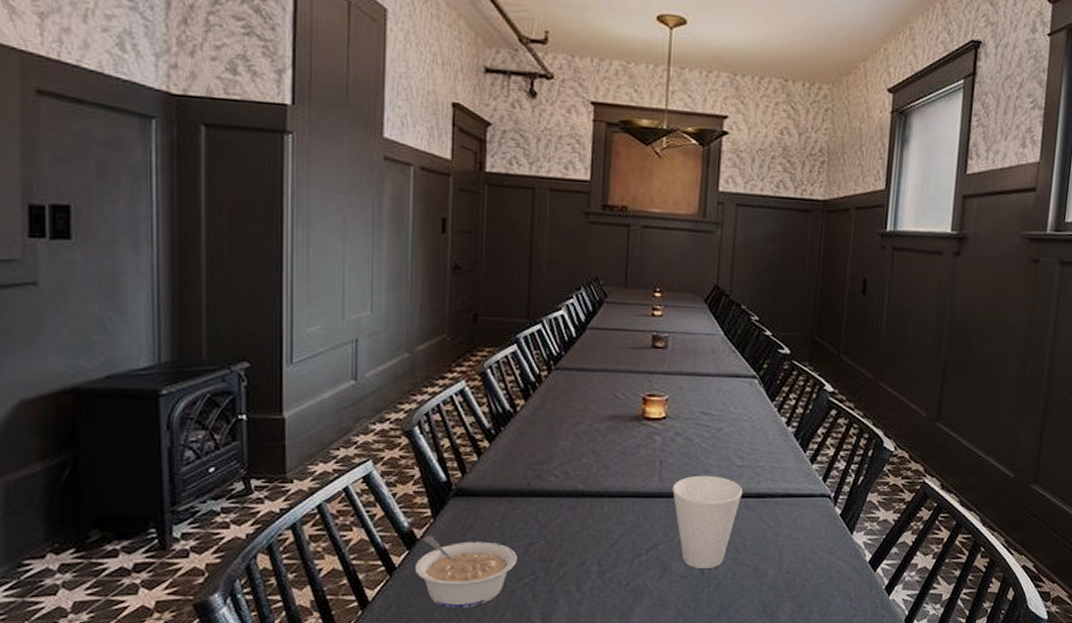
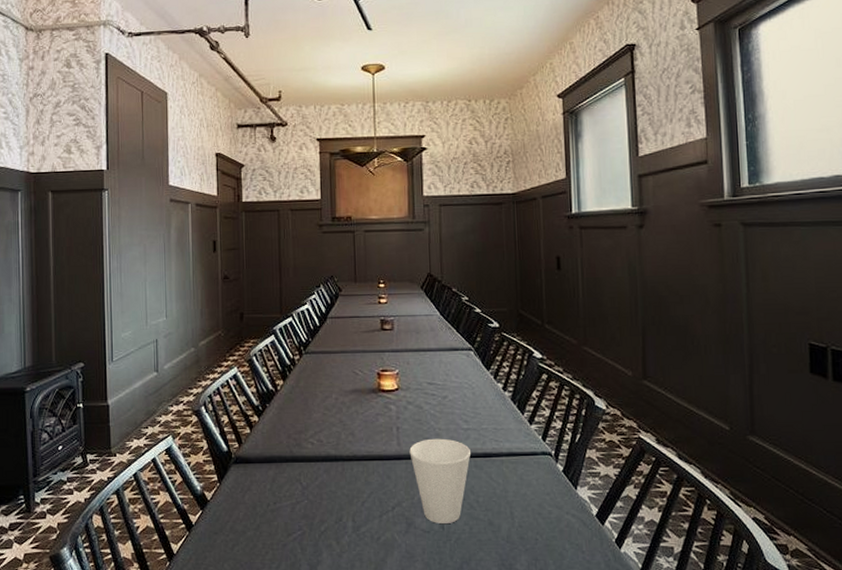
legume: present [414,535,518,609] -> none [207,497,287,561]

